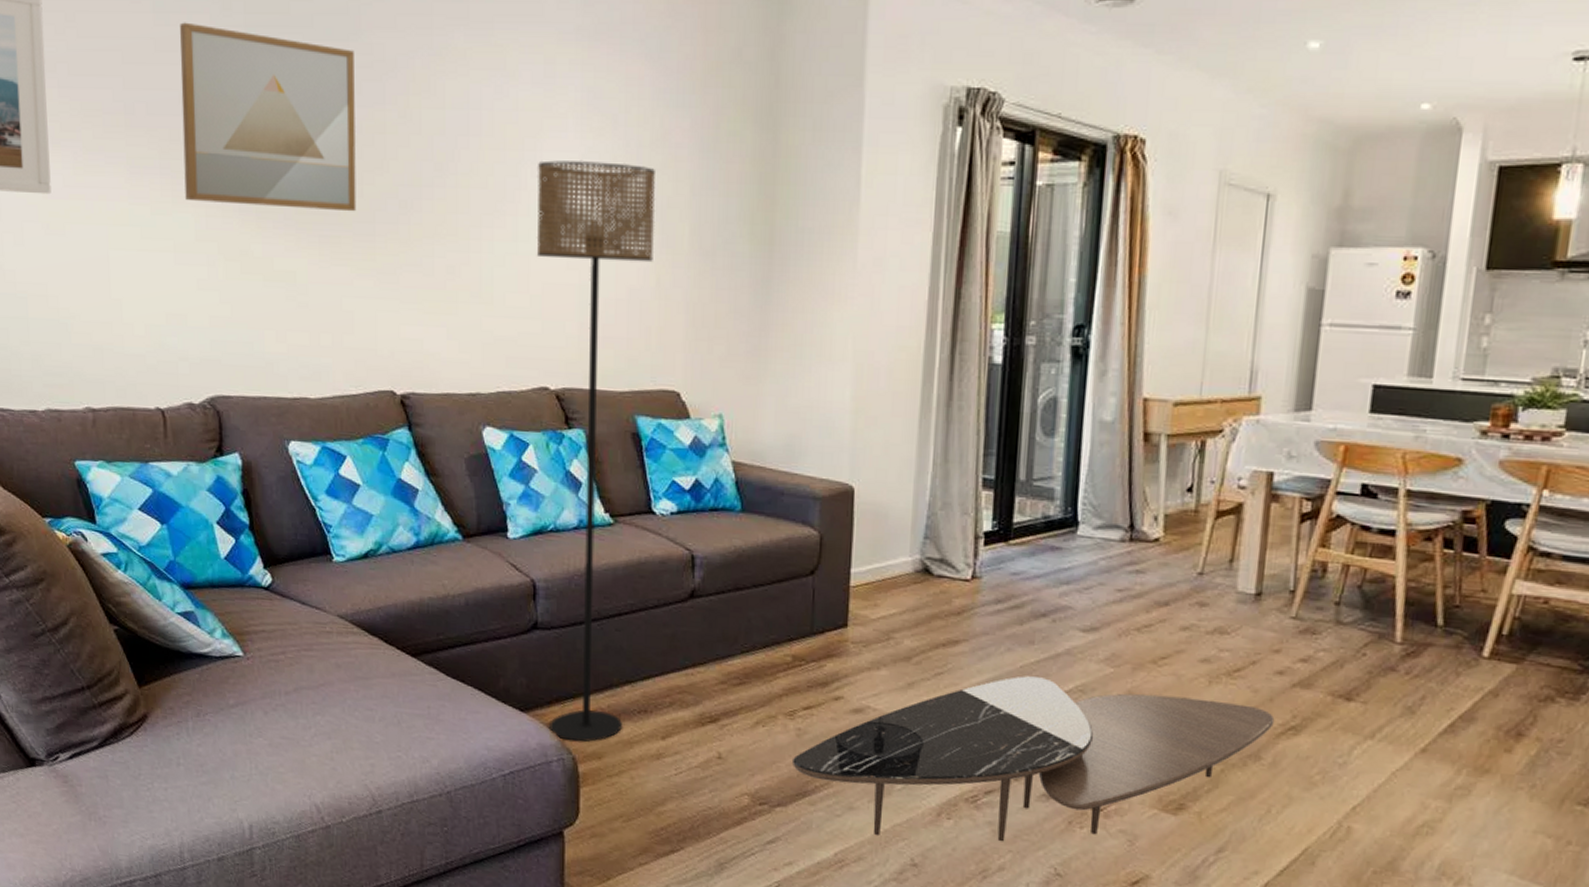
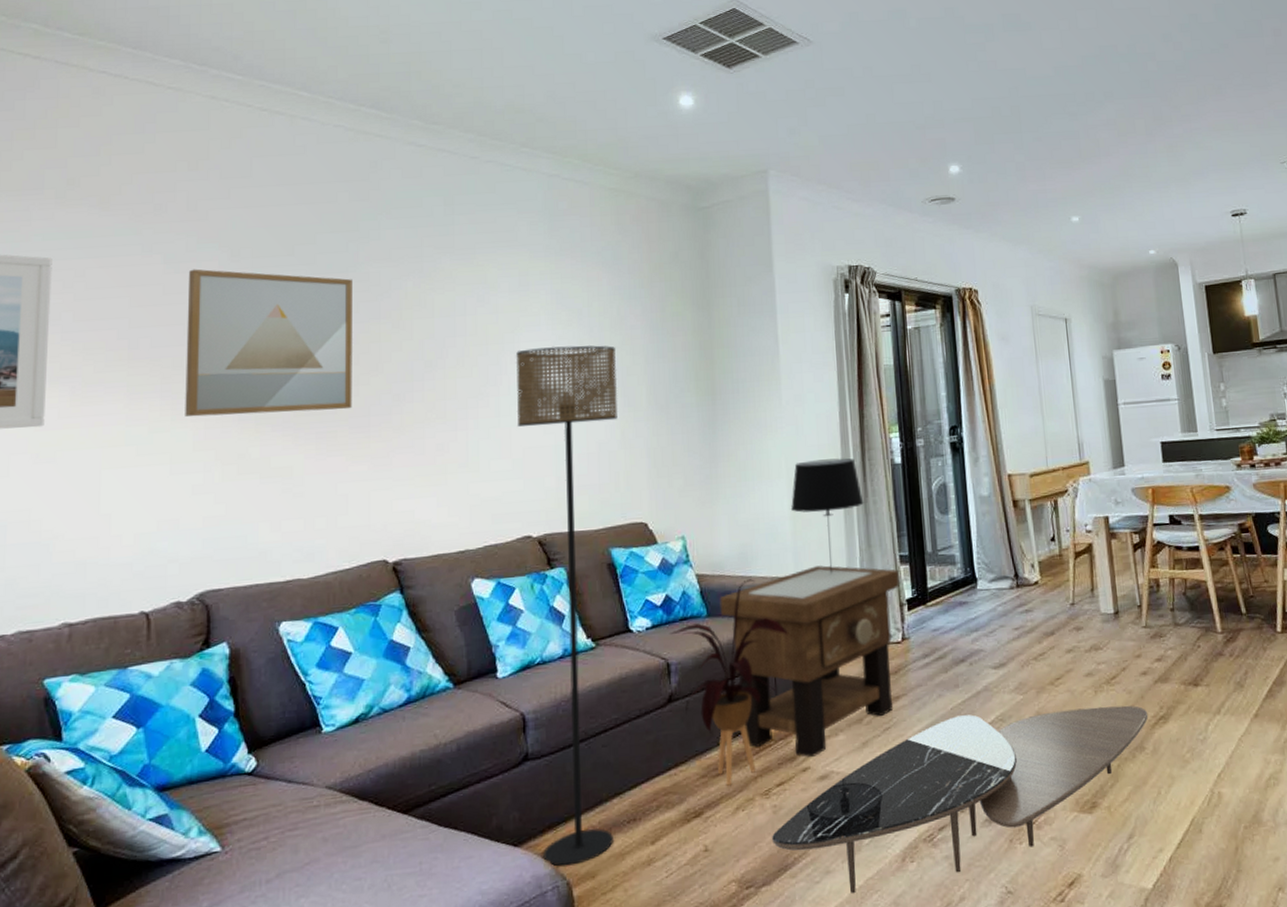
house plant: none [697,476,834,698] -> present [670,579,788,786]
side table: none [757,474,979,688] -> present [719,565,901,758]
table lamp: none [852,344,946,487] -> present [790,458,864,574]

